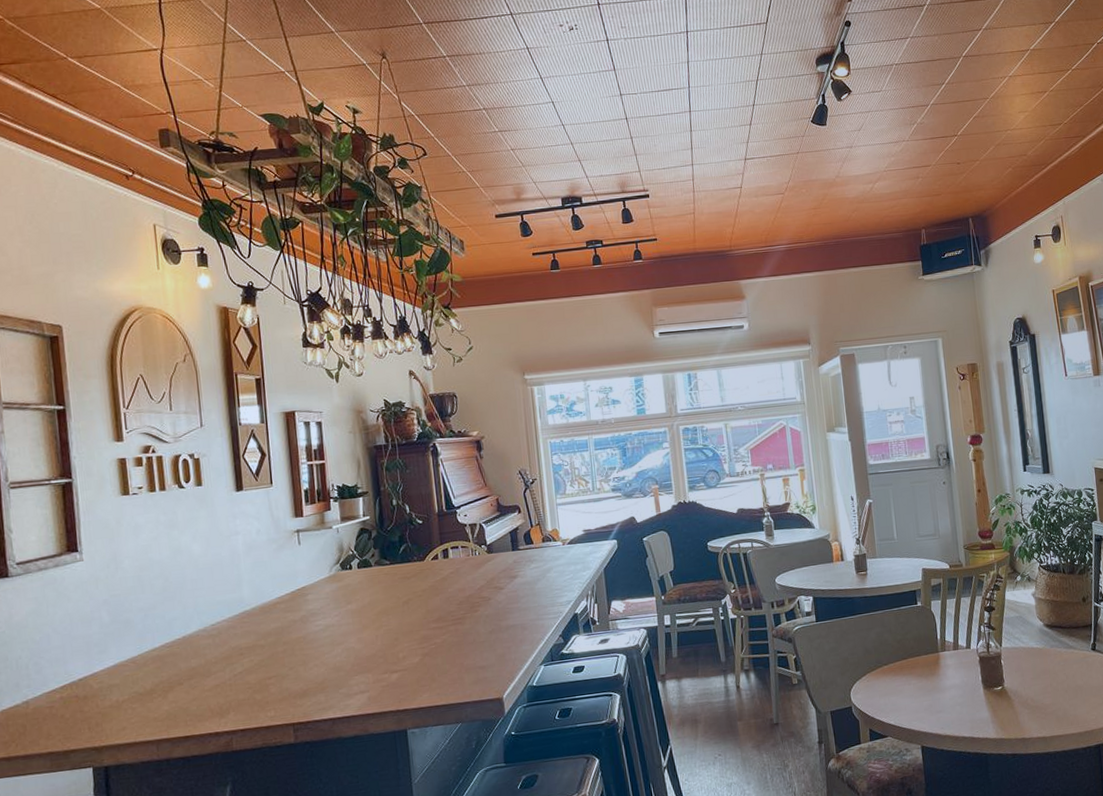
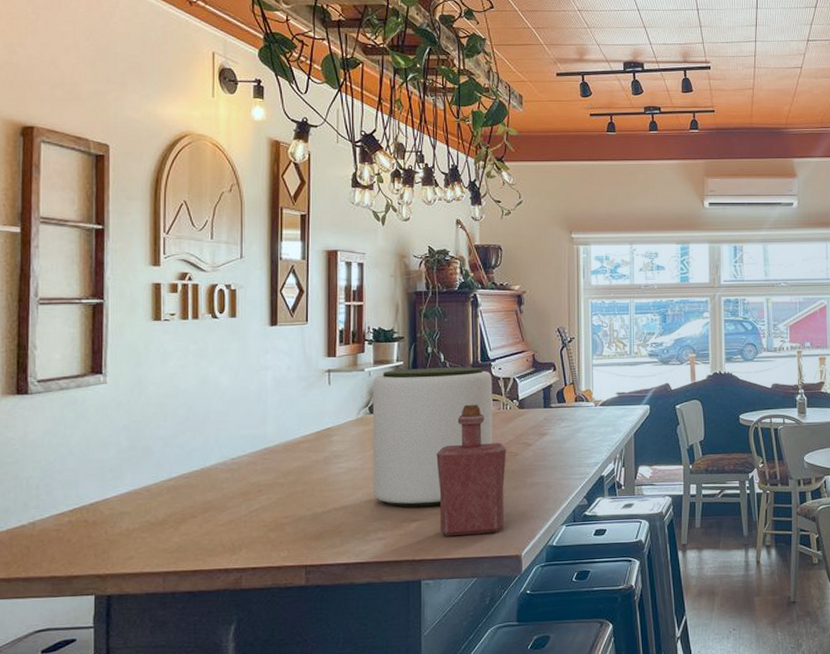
plant pot: none [342,515,466,659] -> present [372,367,493,507]
bottle: none [410,552,484,685] -> present [436,404,507,537]

